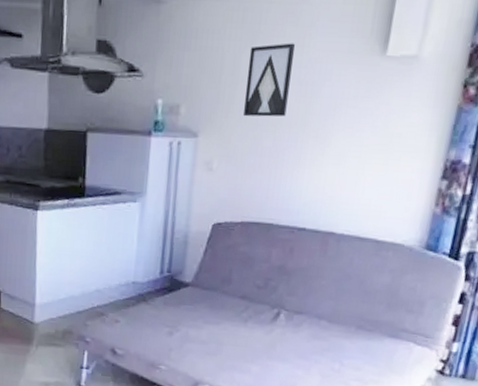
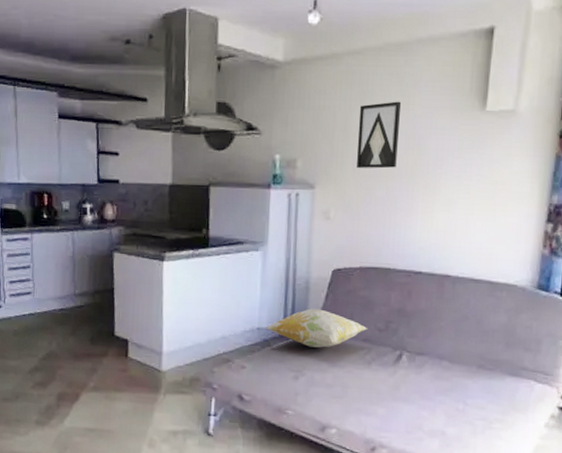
decorative pillow: none [141,263,247,304] -> present [265,308,368,348]

